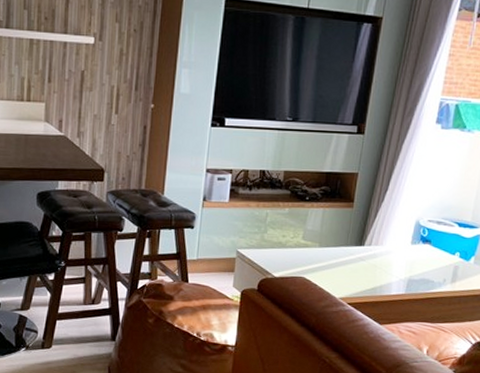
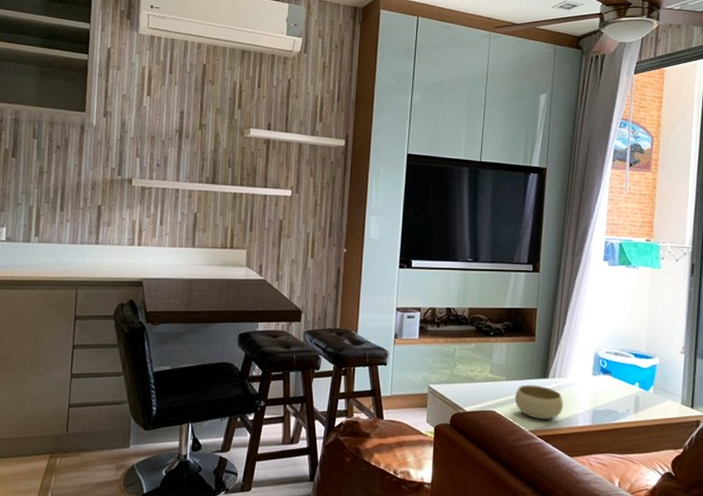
bowl: none [326,252,378,287] -> present [514,385,563,419]

